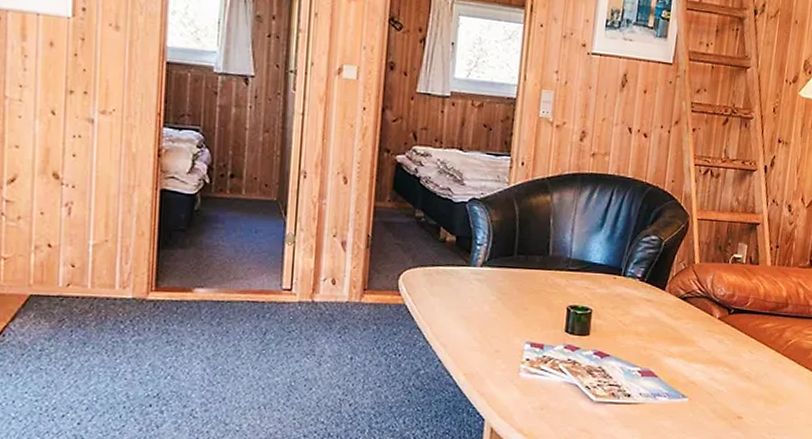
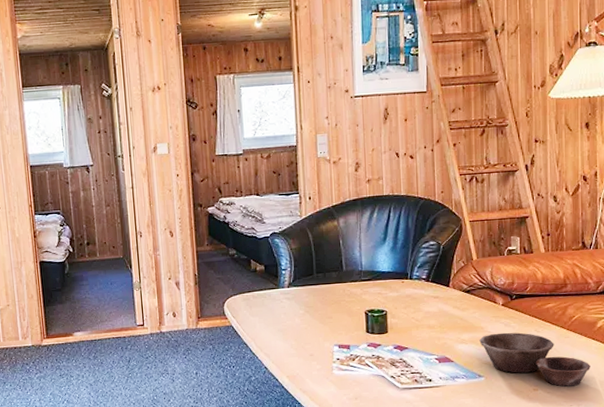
bowl: none [688,349,799,417] -> present [479,332,590,387]

